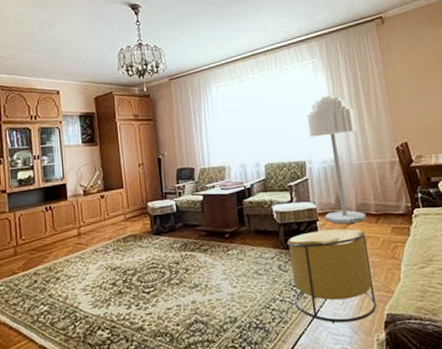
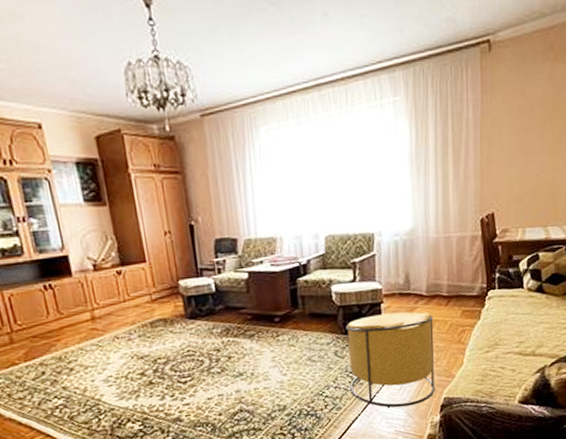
floor lamp: present [306,96,366,224] -> none [380,150,439,307]

